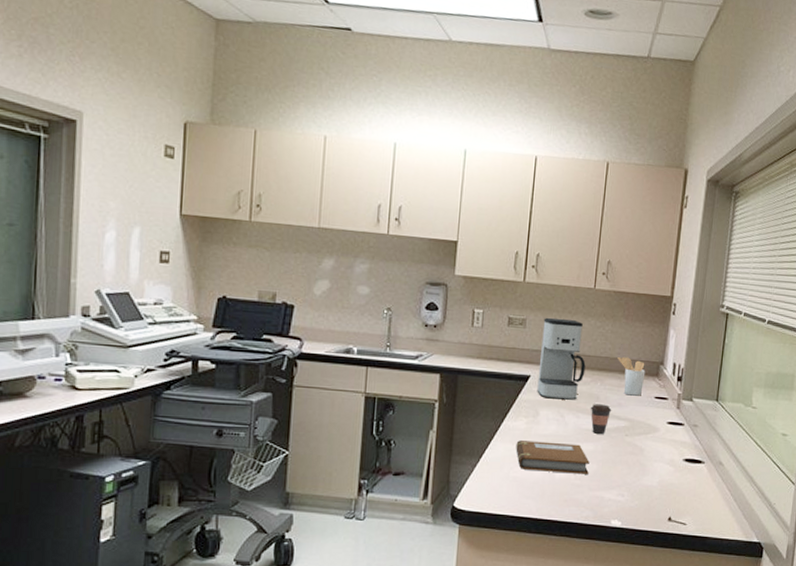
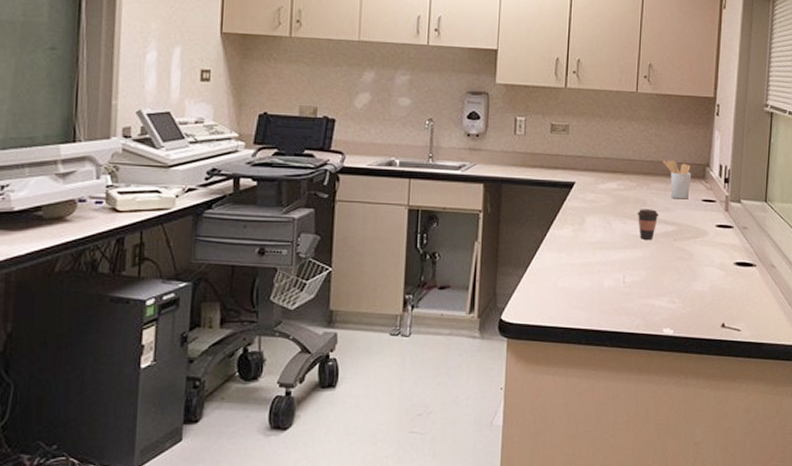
notebook: present [515,440,590,474] -> none [563,249,638,282]
coffee maker: present [537,317,586,400] -> none [582,122,631,206]

